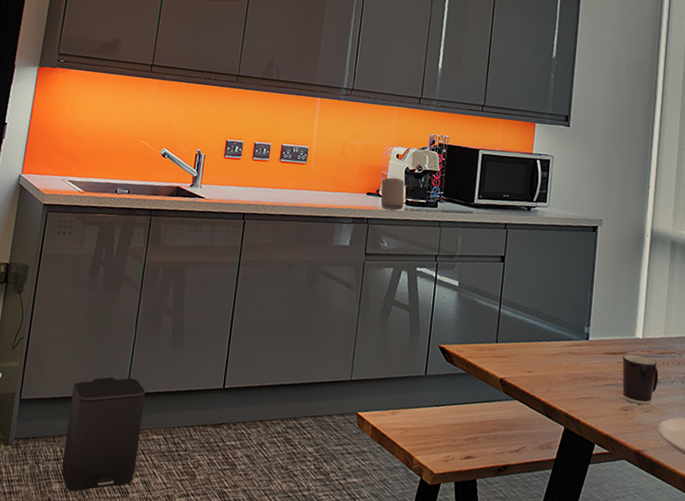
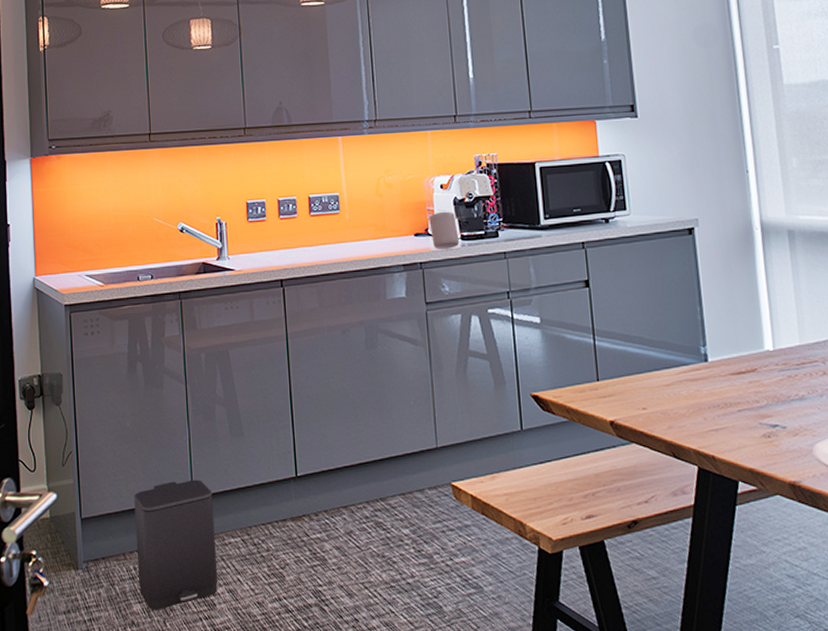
mug: present [622,354,659,405] -> none [753,369,803,427]

